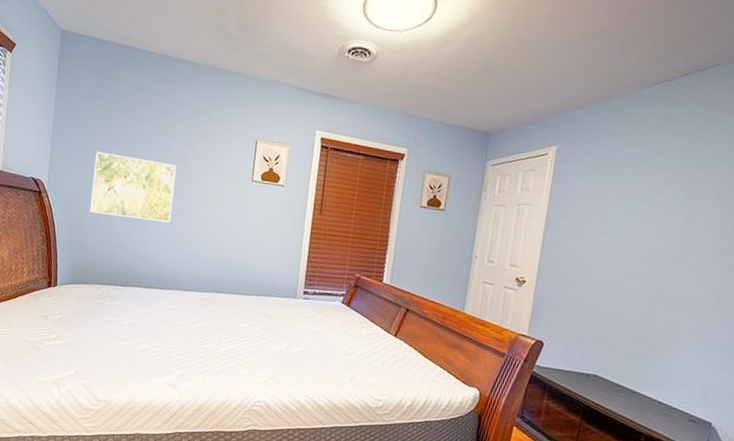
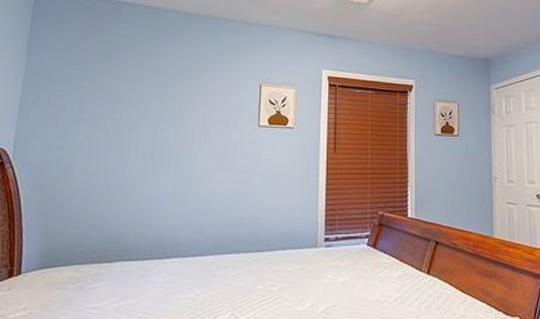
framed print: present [90,151,177,223] -> none [67,110,172,181]

